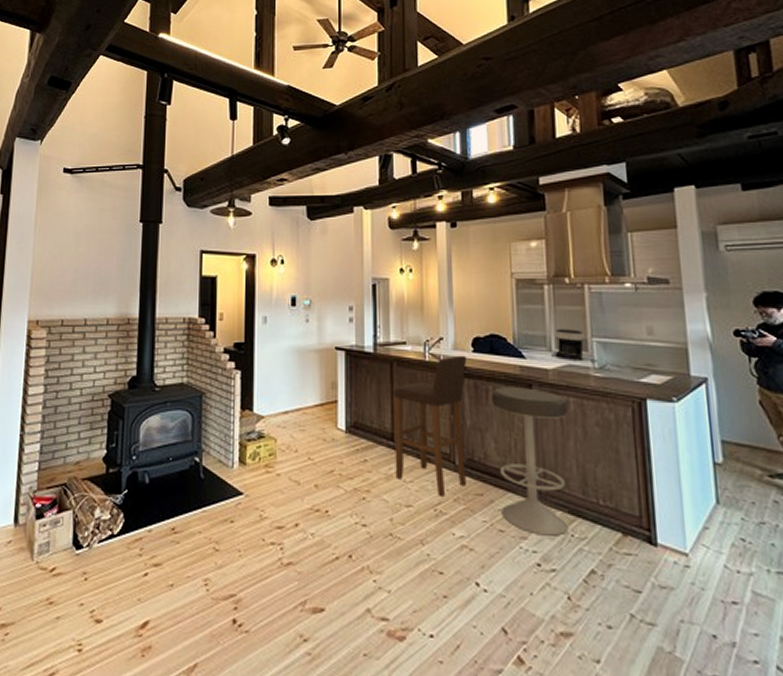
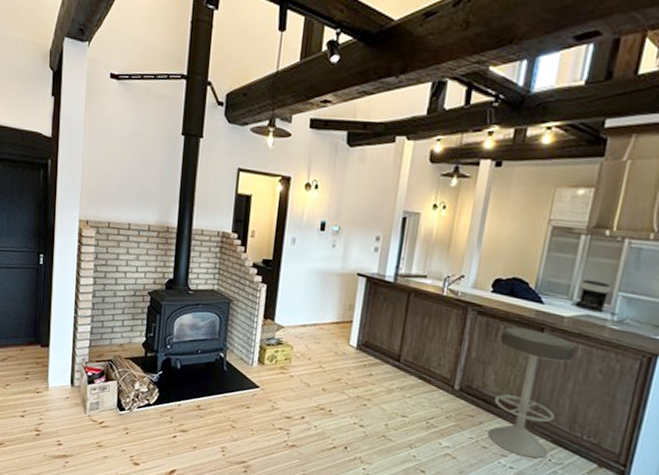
bar stool: present [393,355,467,496] -> none [396,293,485,413]

